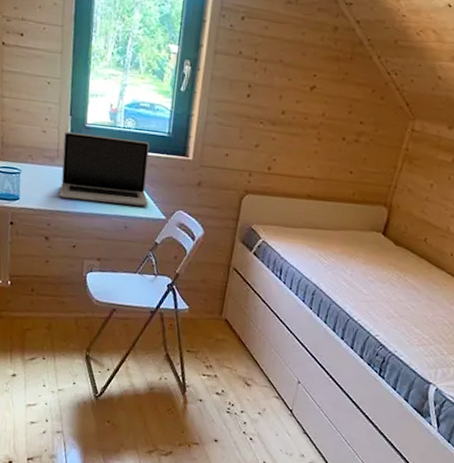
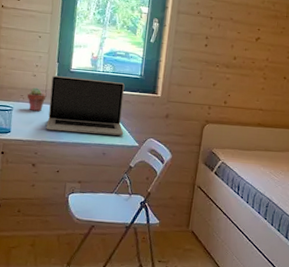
potted succulent: none [36,146,59,176] -> present [27,87,46,112]

